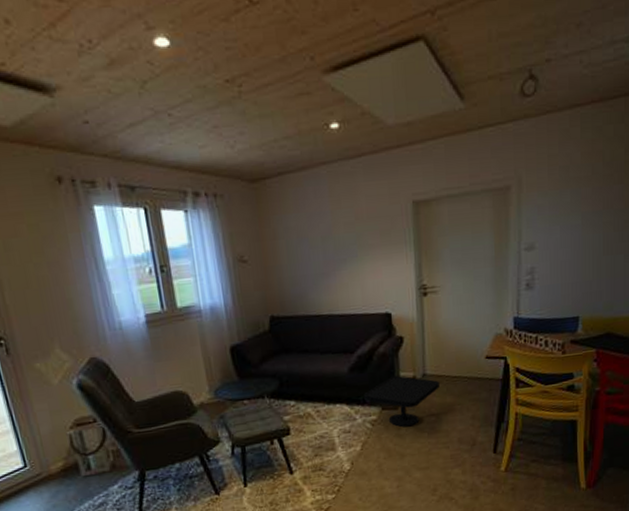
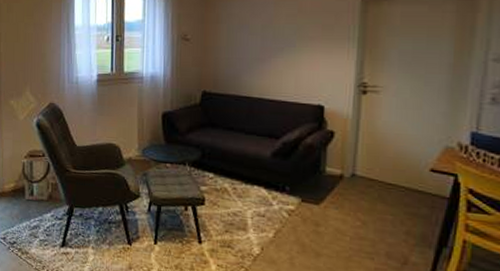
side table: present [364,376,440,428] -> none [284,170,372,226]

